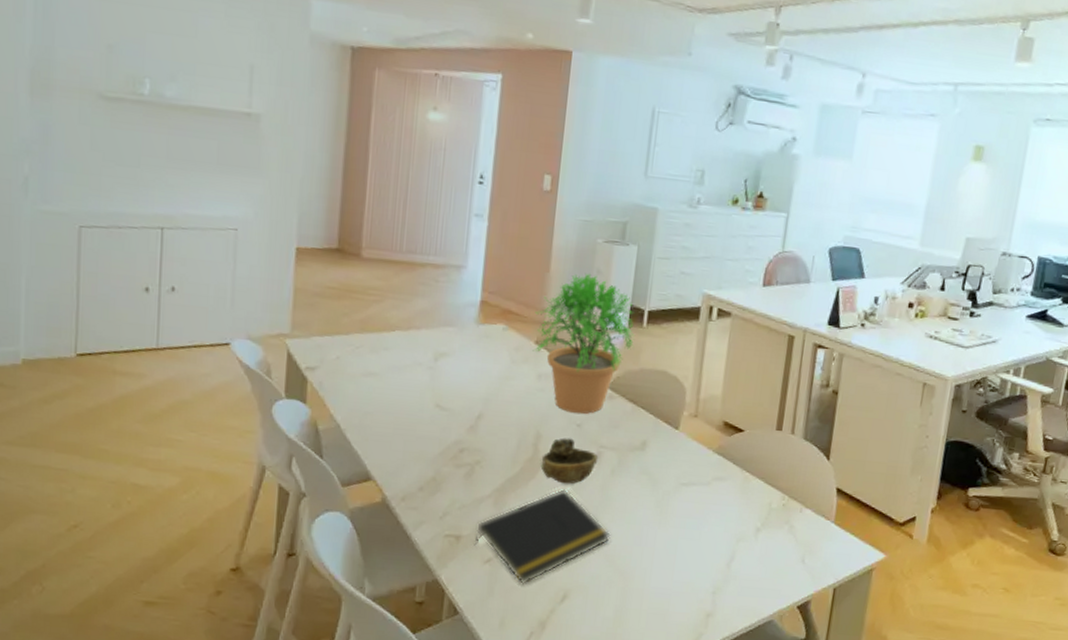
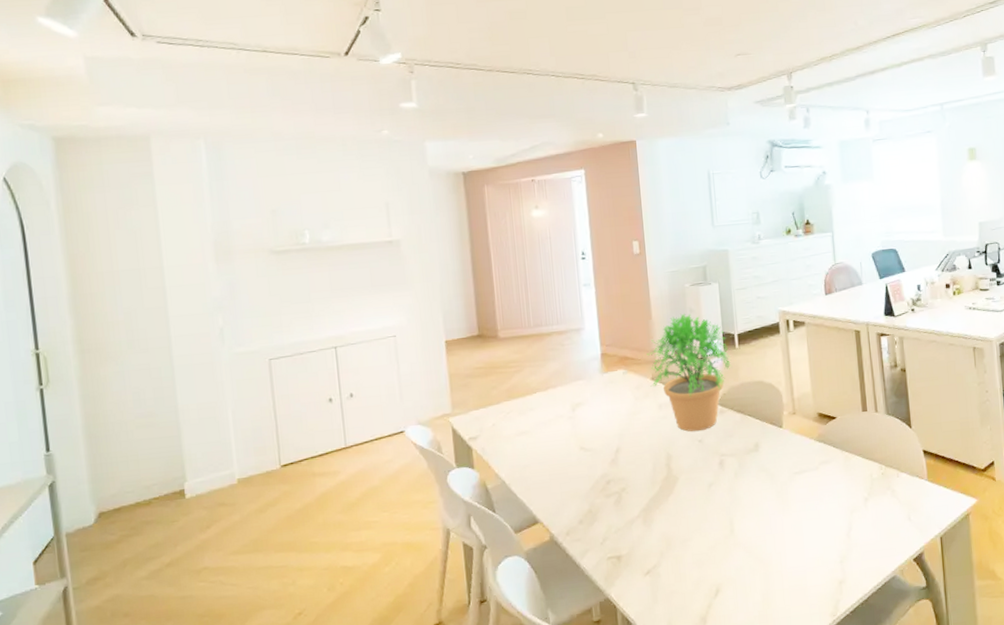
notepad: present [474,489,611,584] -> none [632,497,745,588]
decorative bowl: present [542,438,599,484] -> none [676,453,722,493]

